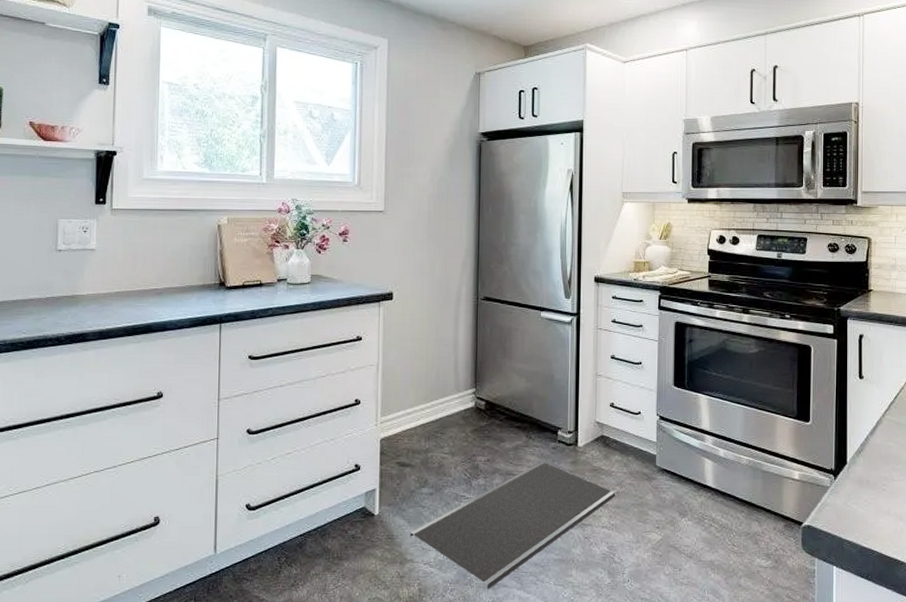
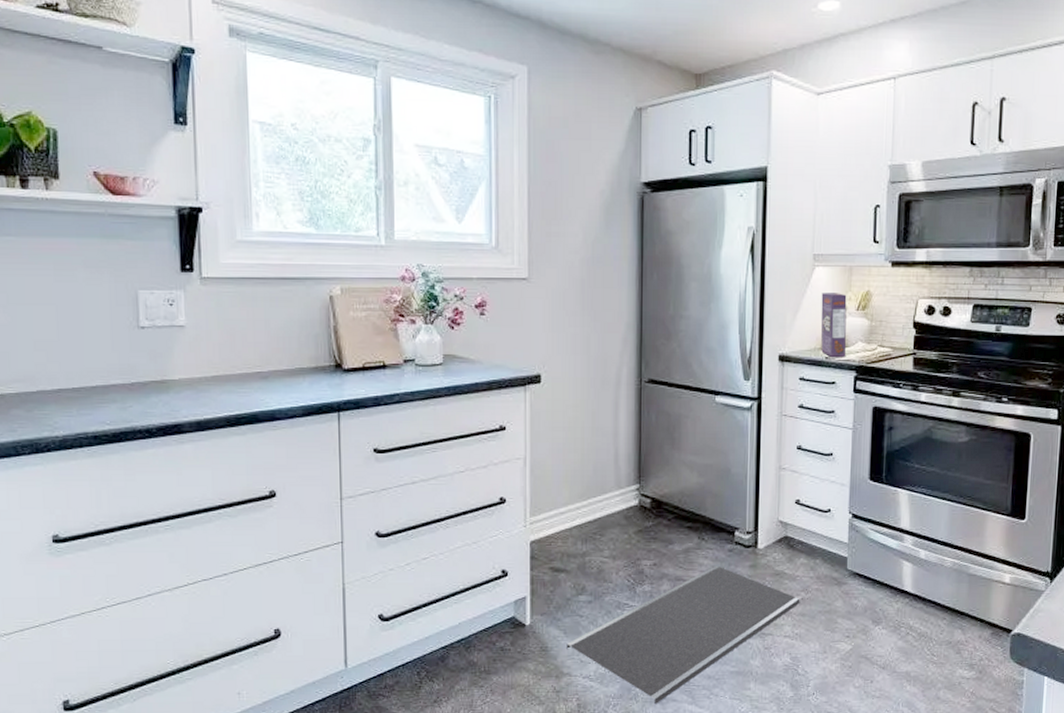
cereal box: none [629,224,652,280] -> present [821,293,847,358]

